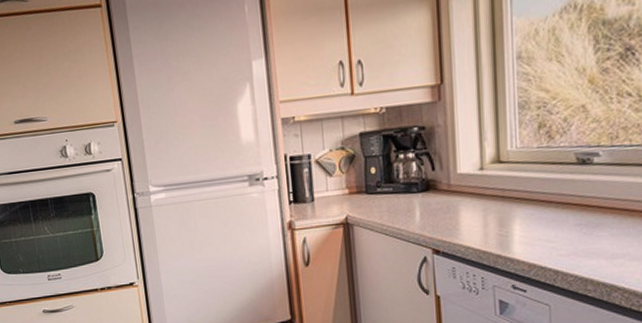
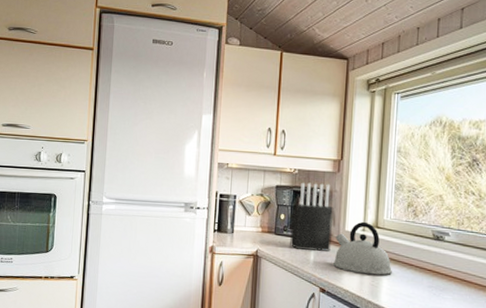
knife block: none [384,118,441,207] -> present [290,182,333,252]
kettle: none [445,157,525,224] -> present [332,221,392,276]

